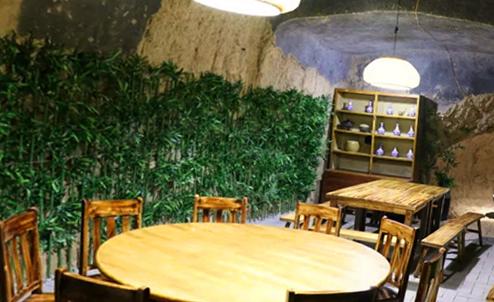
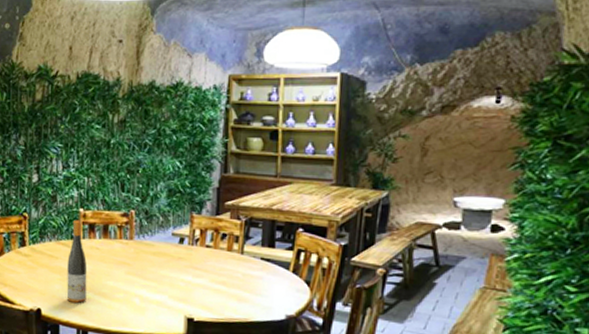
wine bottle: none [177,205,199,282] -> present [66,220,87,303]

